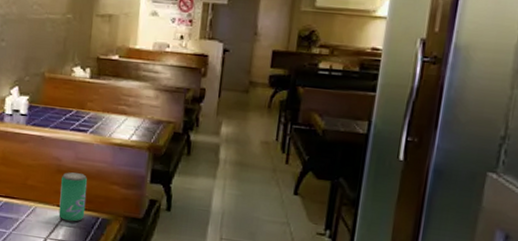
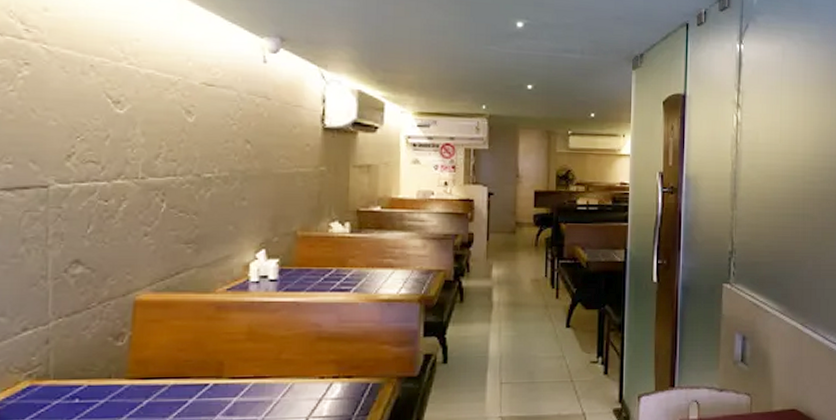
beverage can: present [59,172,87,222] -> none [321,336,354,393]

